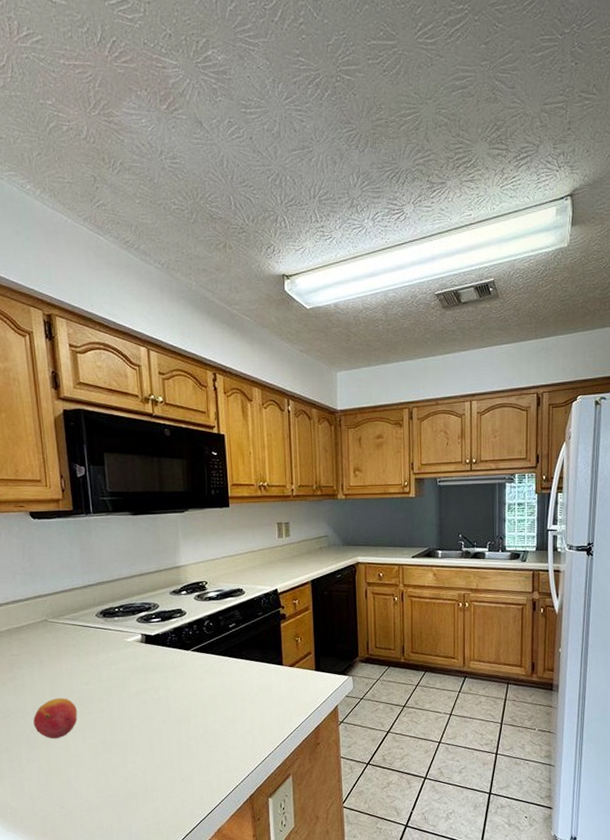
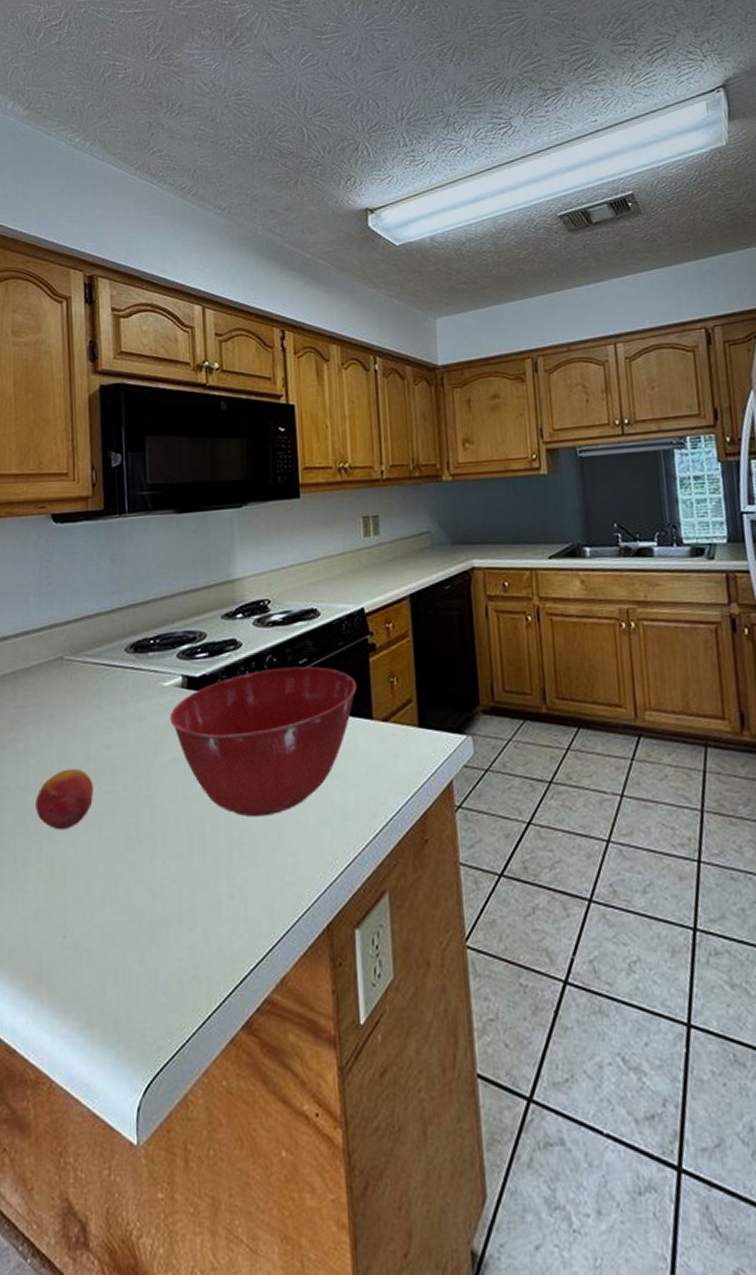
mixing bowl: none [133,629,271,730] -> present [170,666,356,817]

